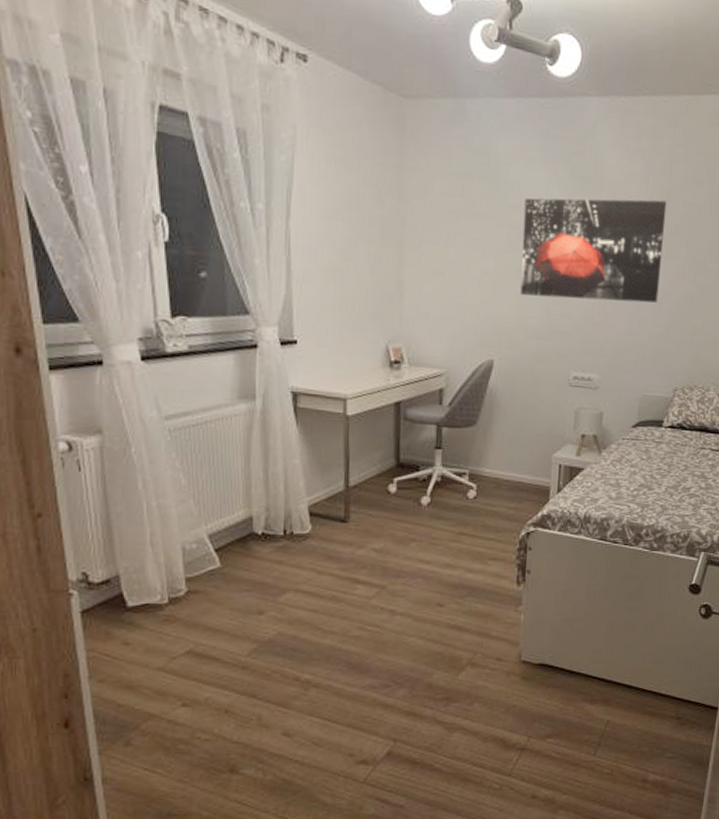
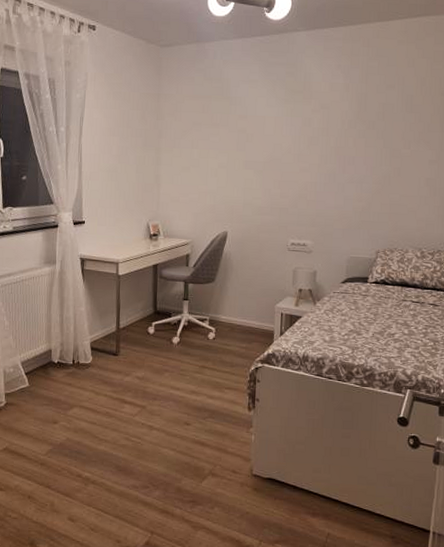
wall art: present [520,198,667,303] -> none [247,103,364,183]

